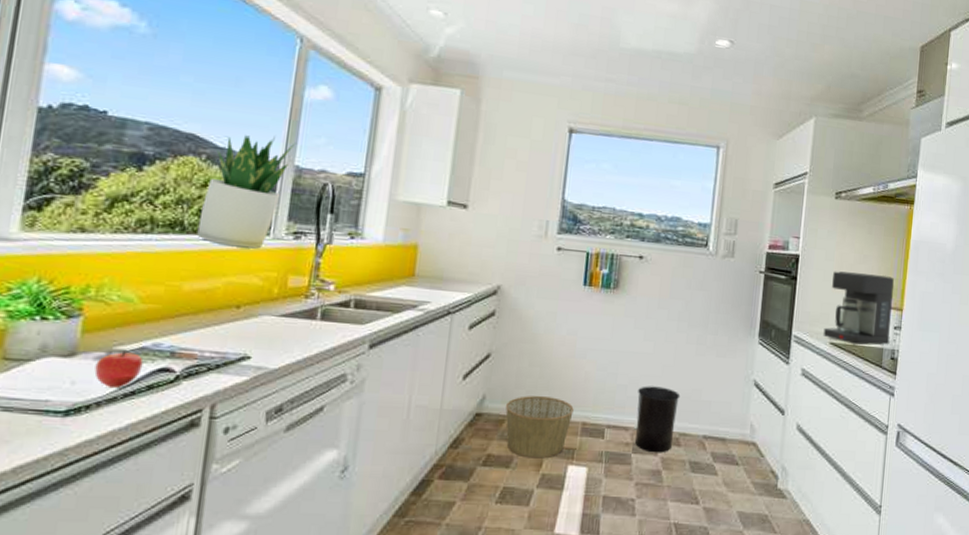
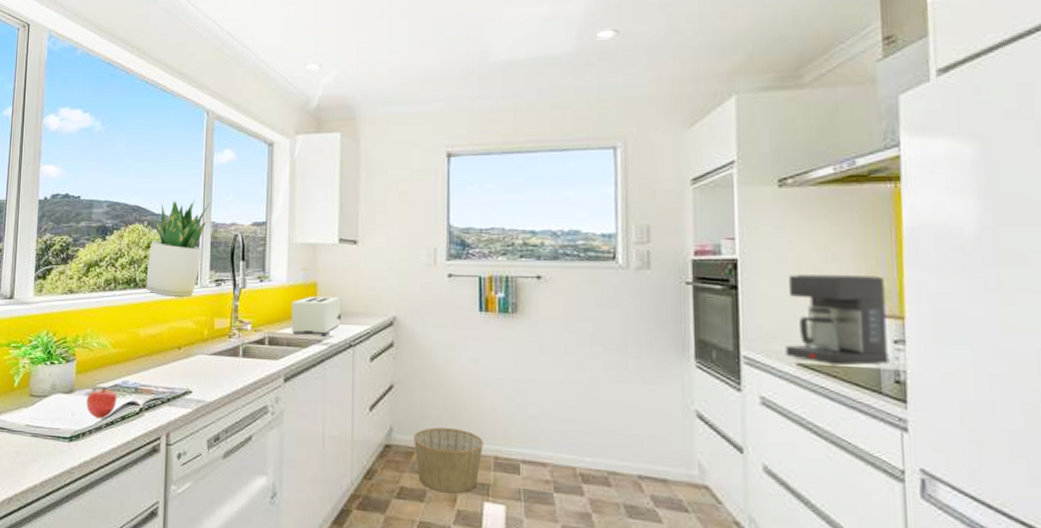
toaster: none [383,258,443,301] -> present [291,296,342,336]
waste bin: present [635,386,681,453] -> none [553,417,604,494]

